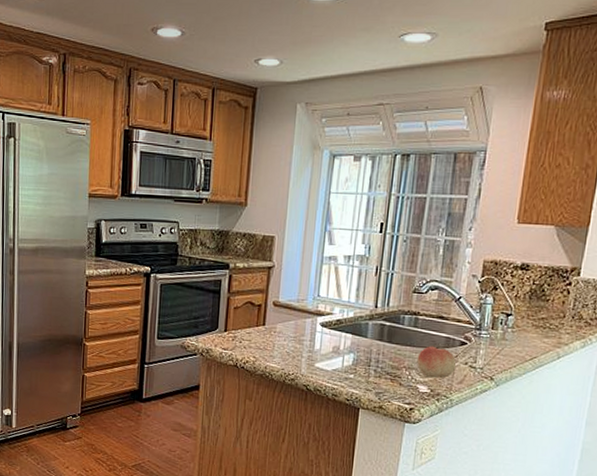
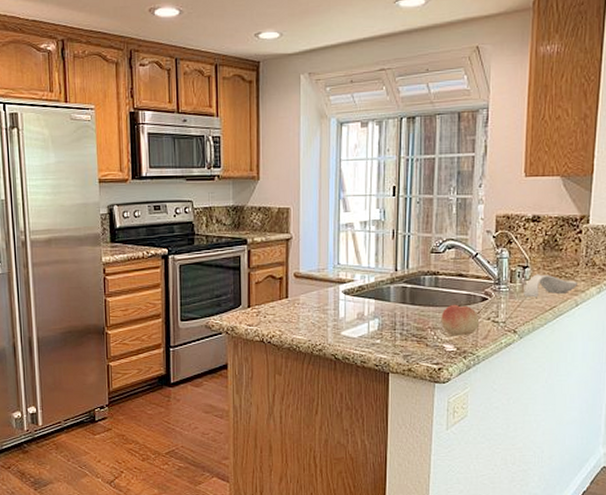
spoon rest: none [504,323,561,347] -> present [523,274,577,298]

